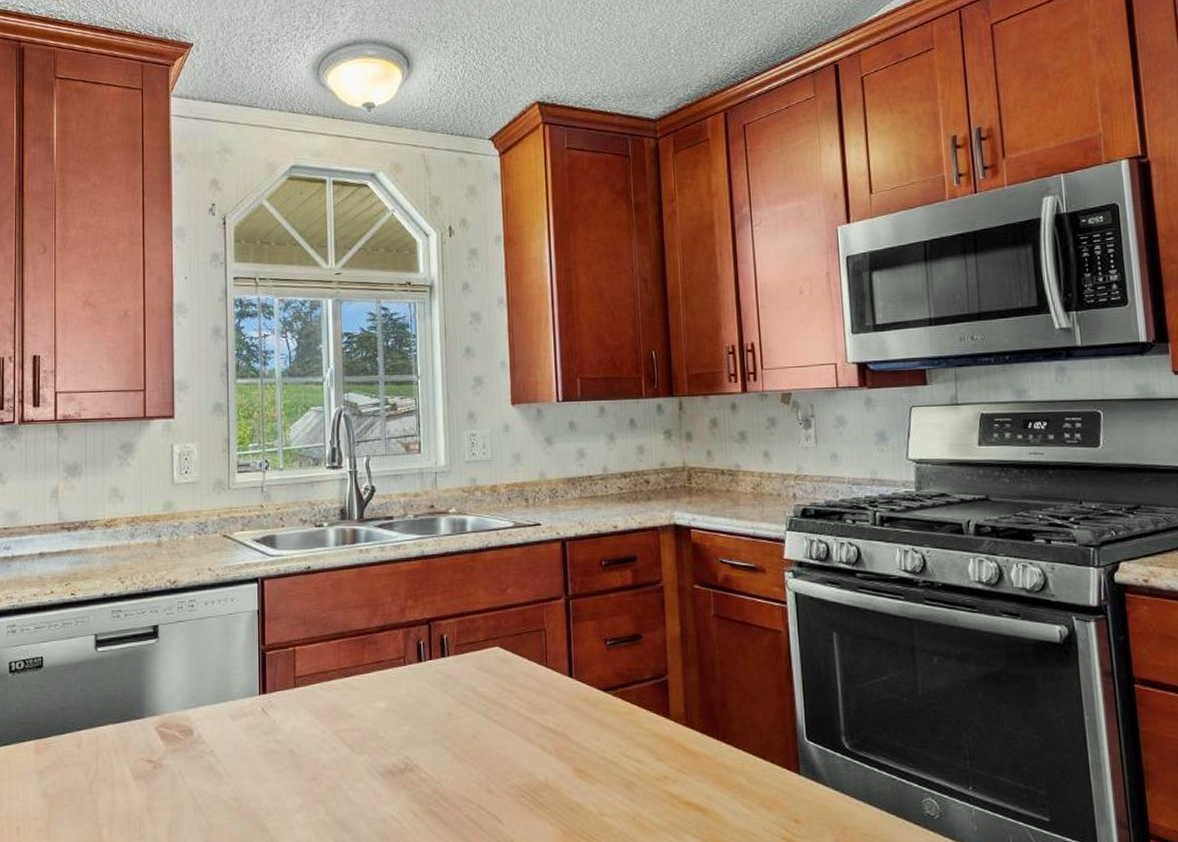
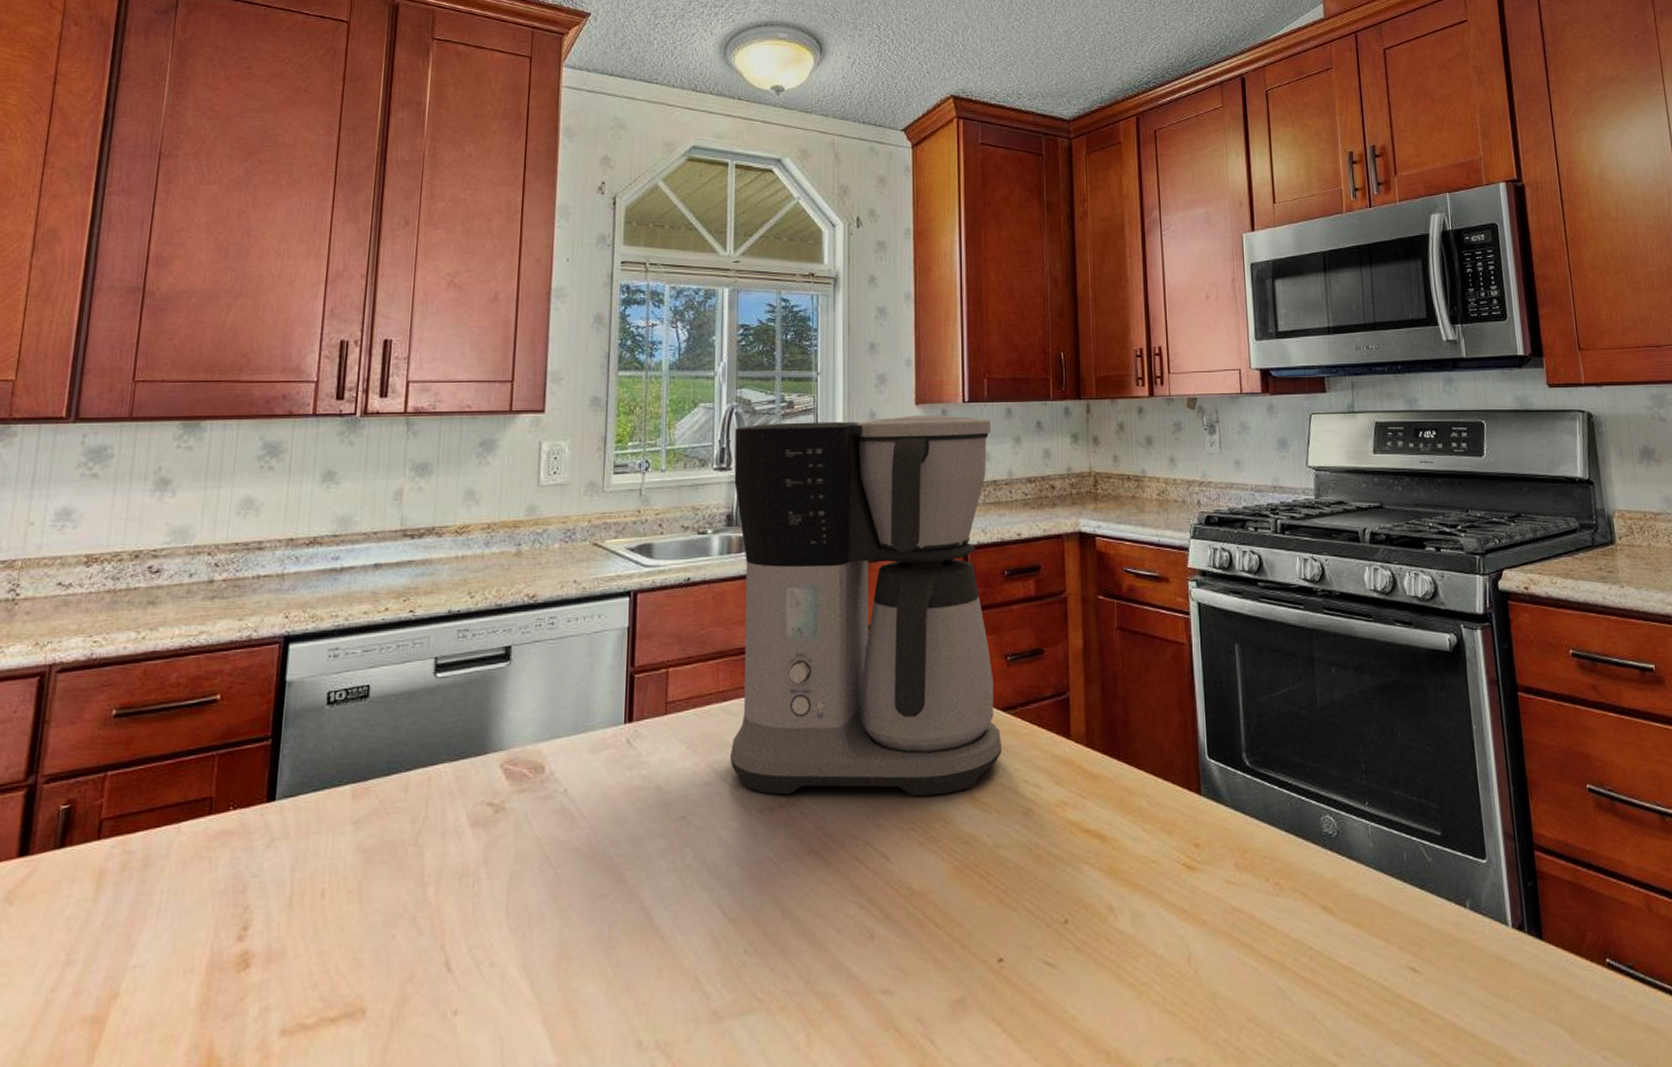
coffee maker: none [344,414,604,767] -> present [730,414,1001,796]

